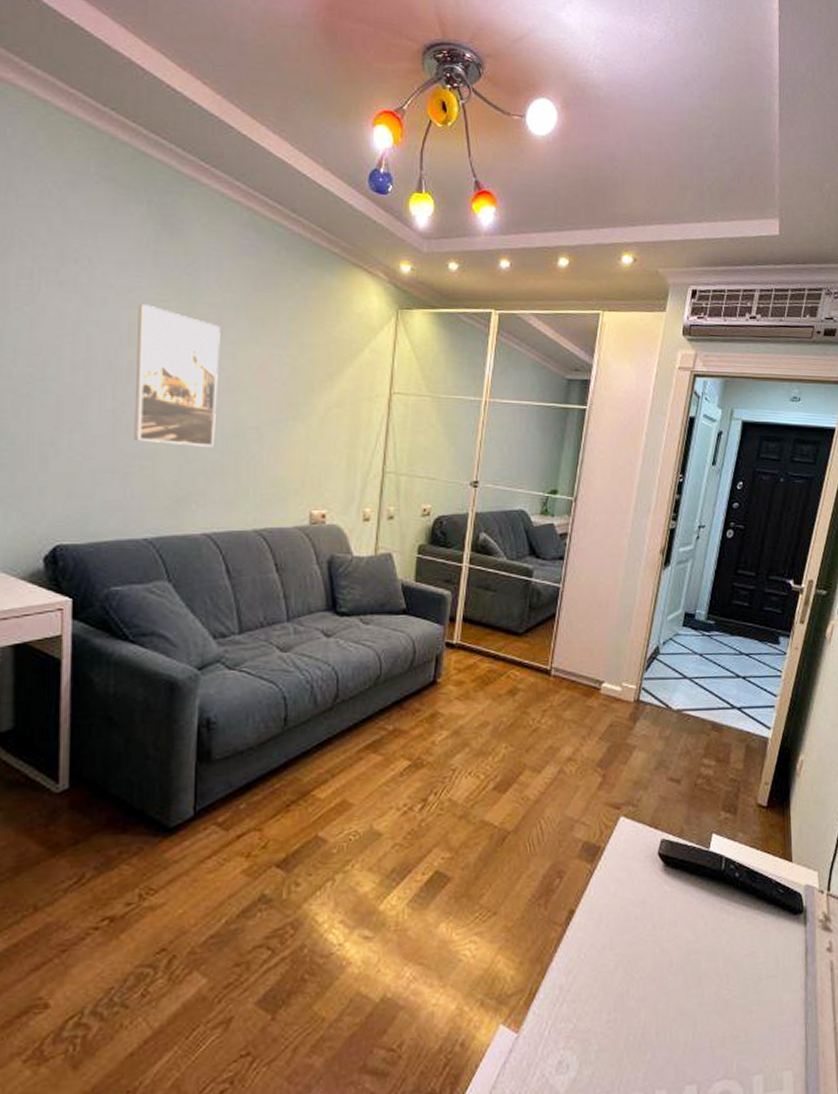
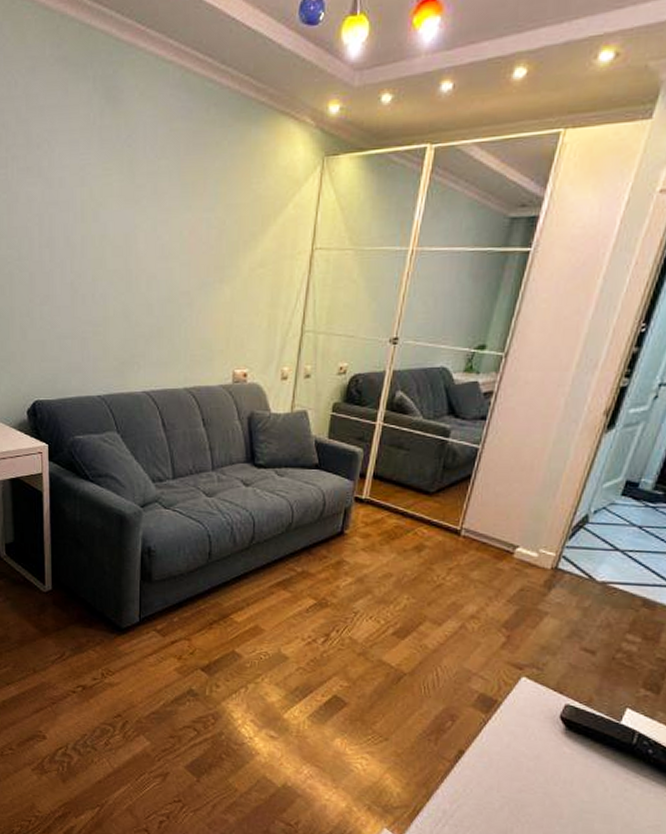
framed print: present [134,304,220,447] -> none [88,180,156,313]

